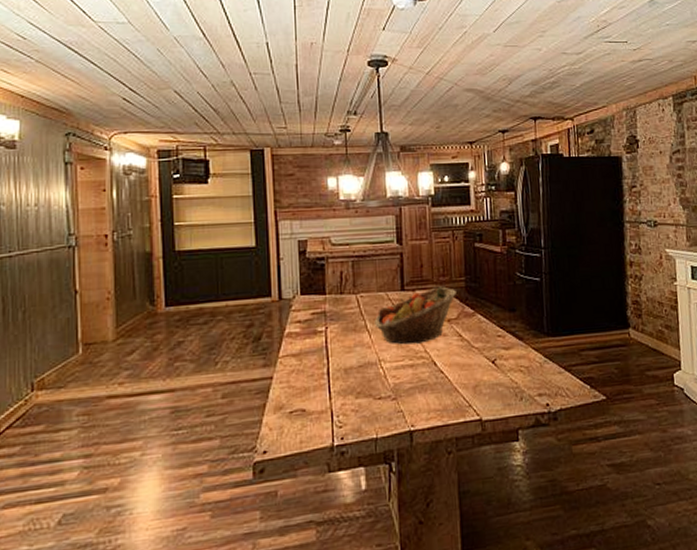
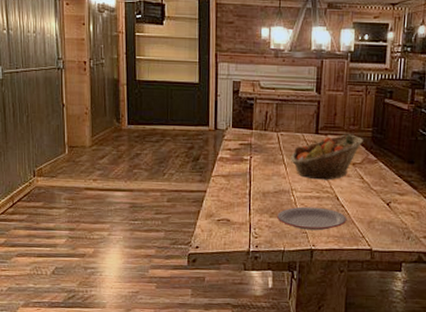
plate: none [363,377,449,408] -> present [276,206,347,231]

